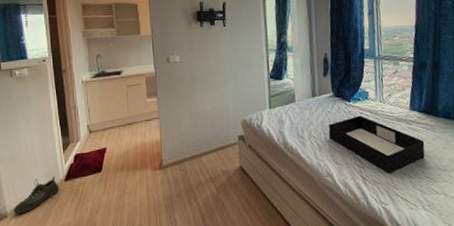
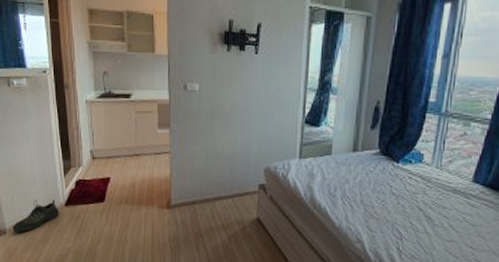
tray: present [328,115,425,174] -> none [365,180,483,251]

